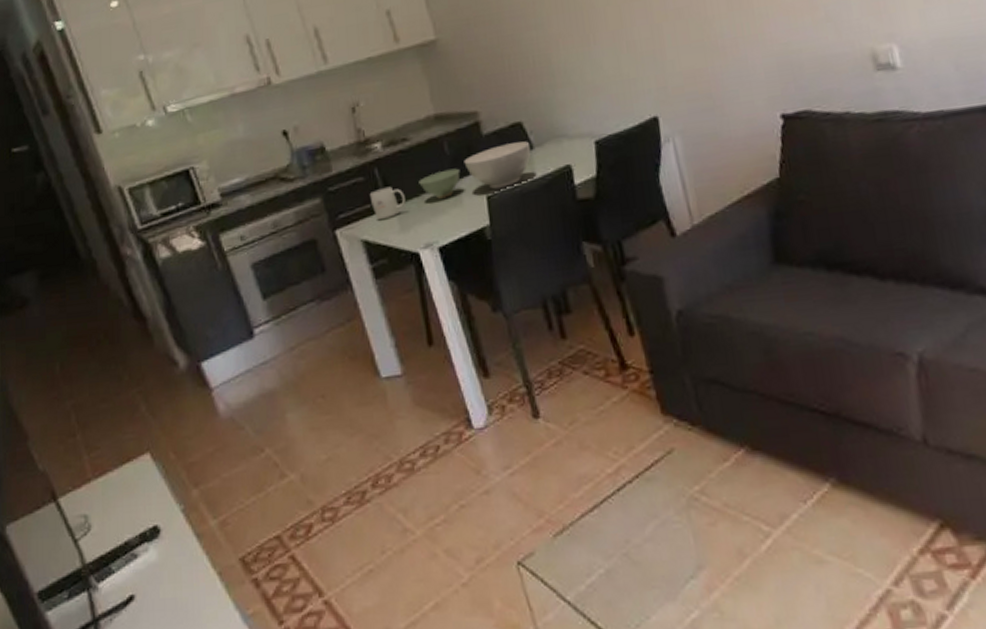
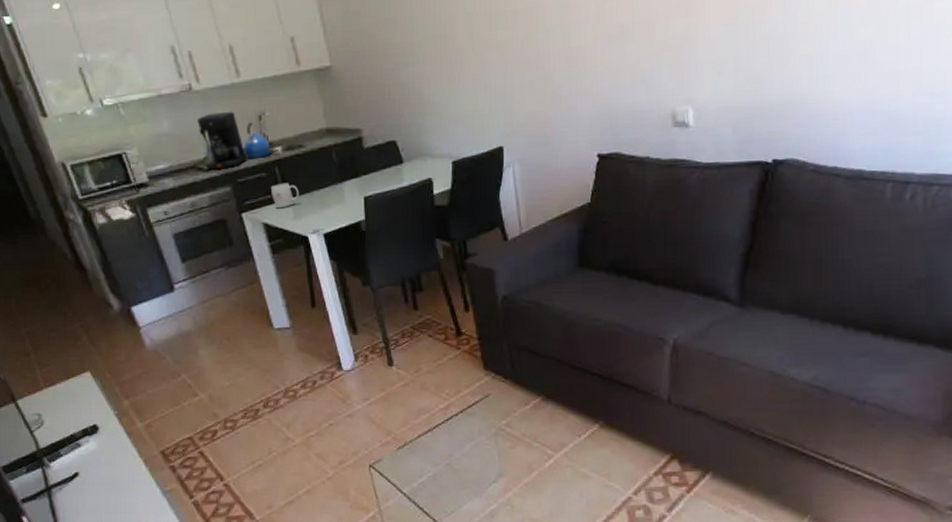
coffee maker: none [278,105,341,180] -> present [197,111,248,170]
kettle: none [335,116,369,162] -> present [244,122,271,159]
bowl: present [419,168,461,199] -> none [310,173,344,196]
bowl: present [464,141,531,189] -> none [348,156,402,192]

